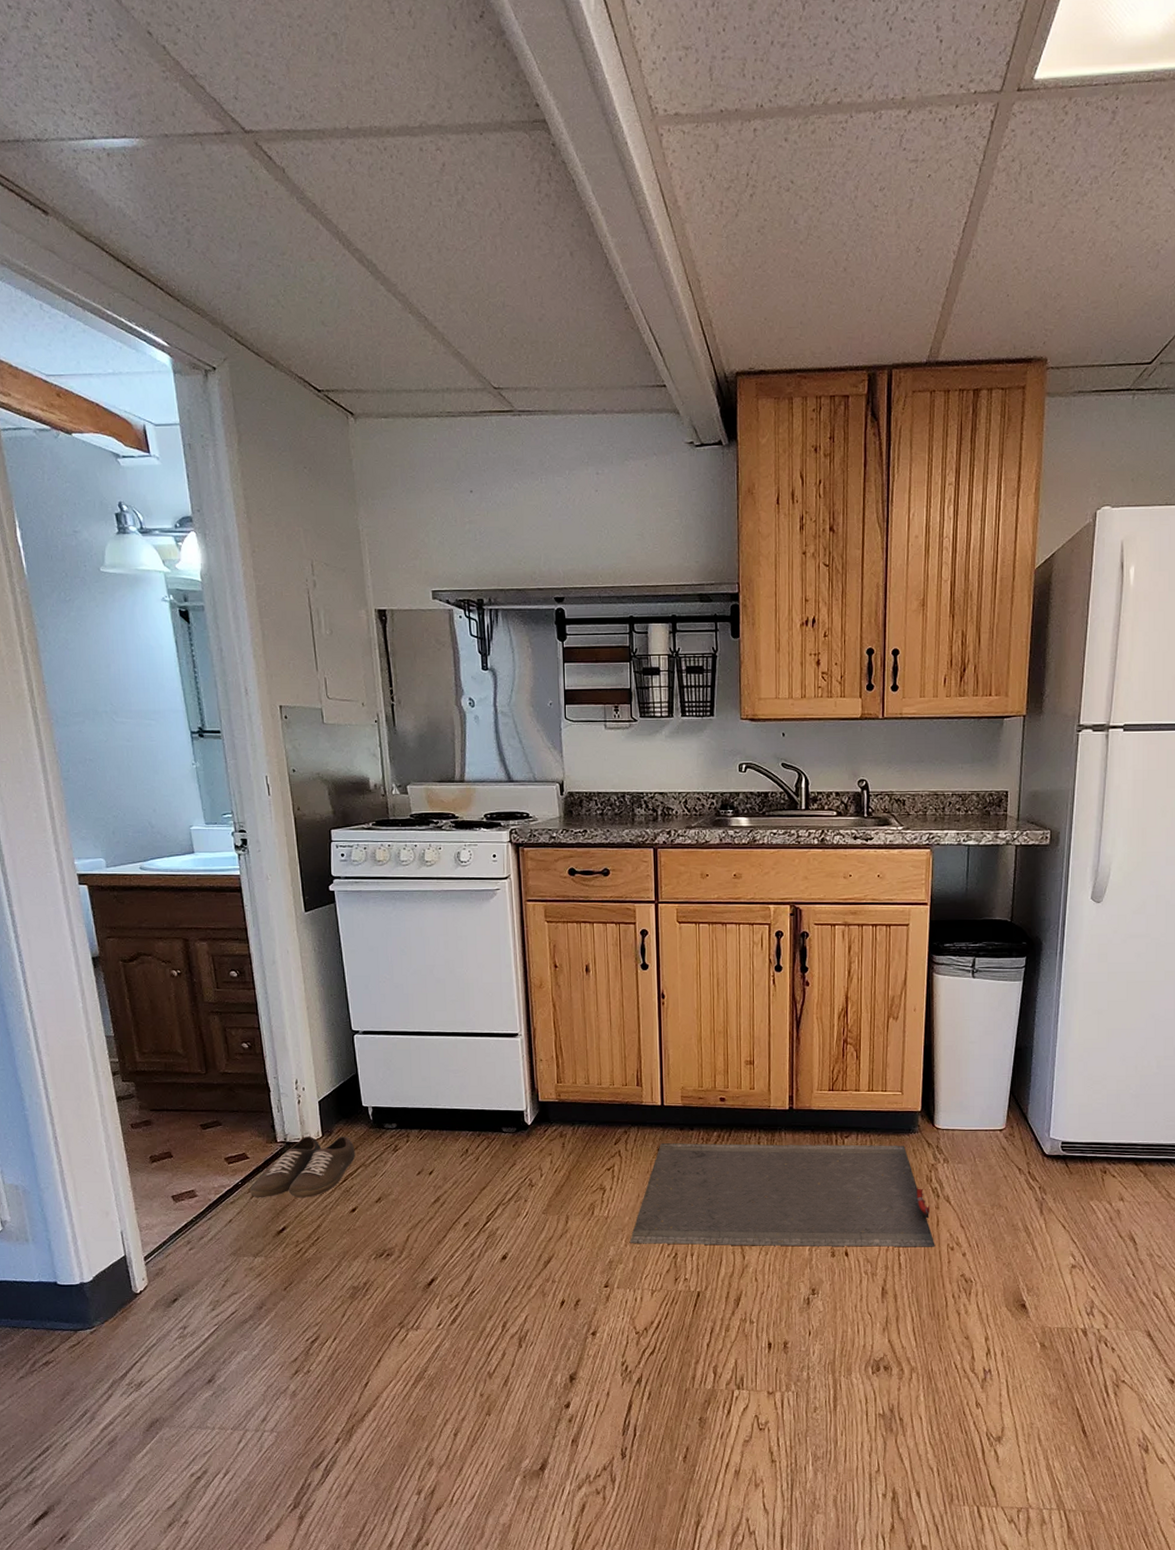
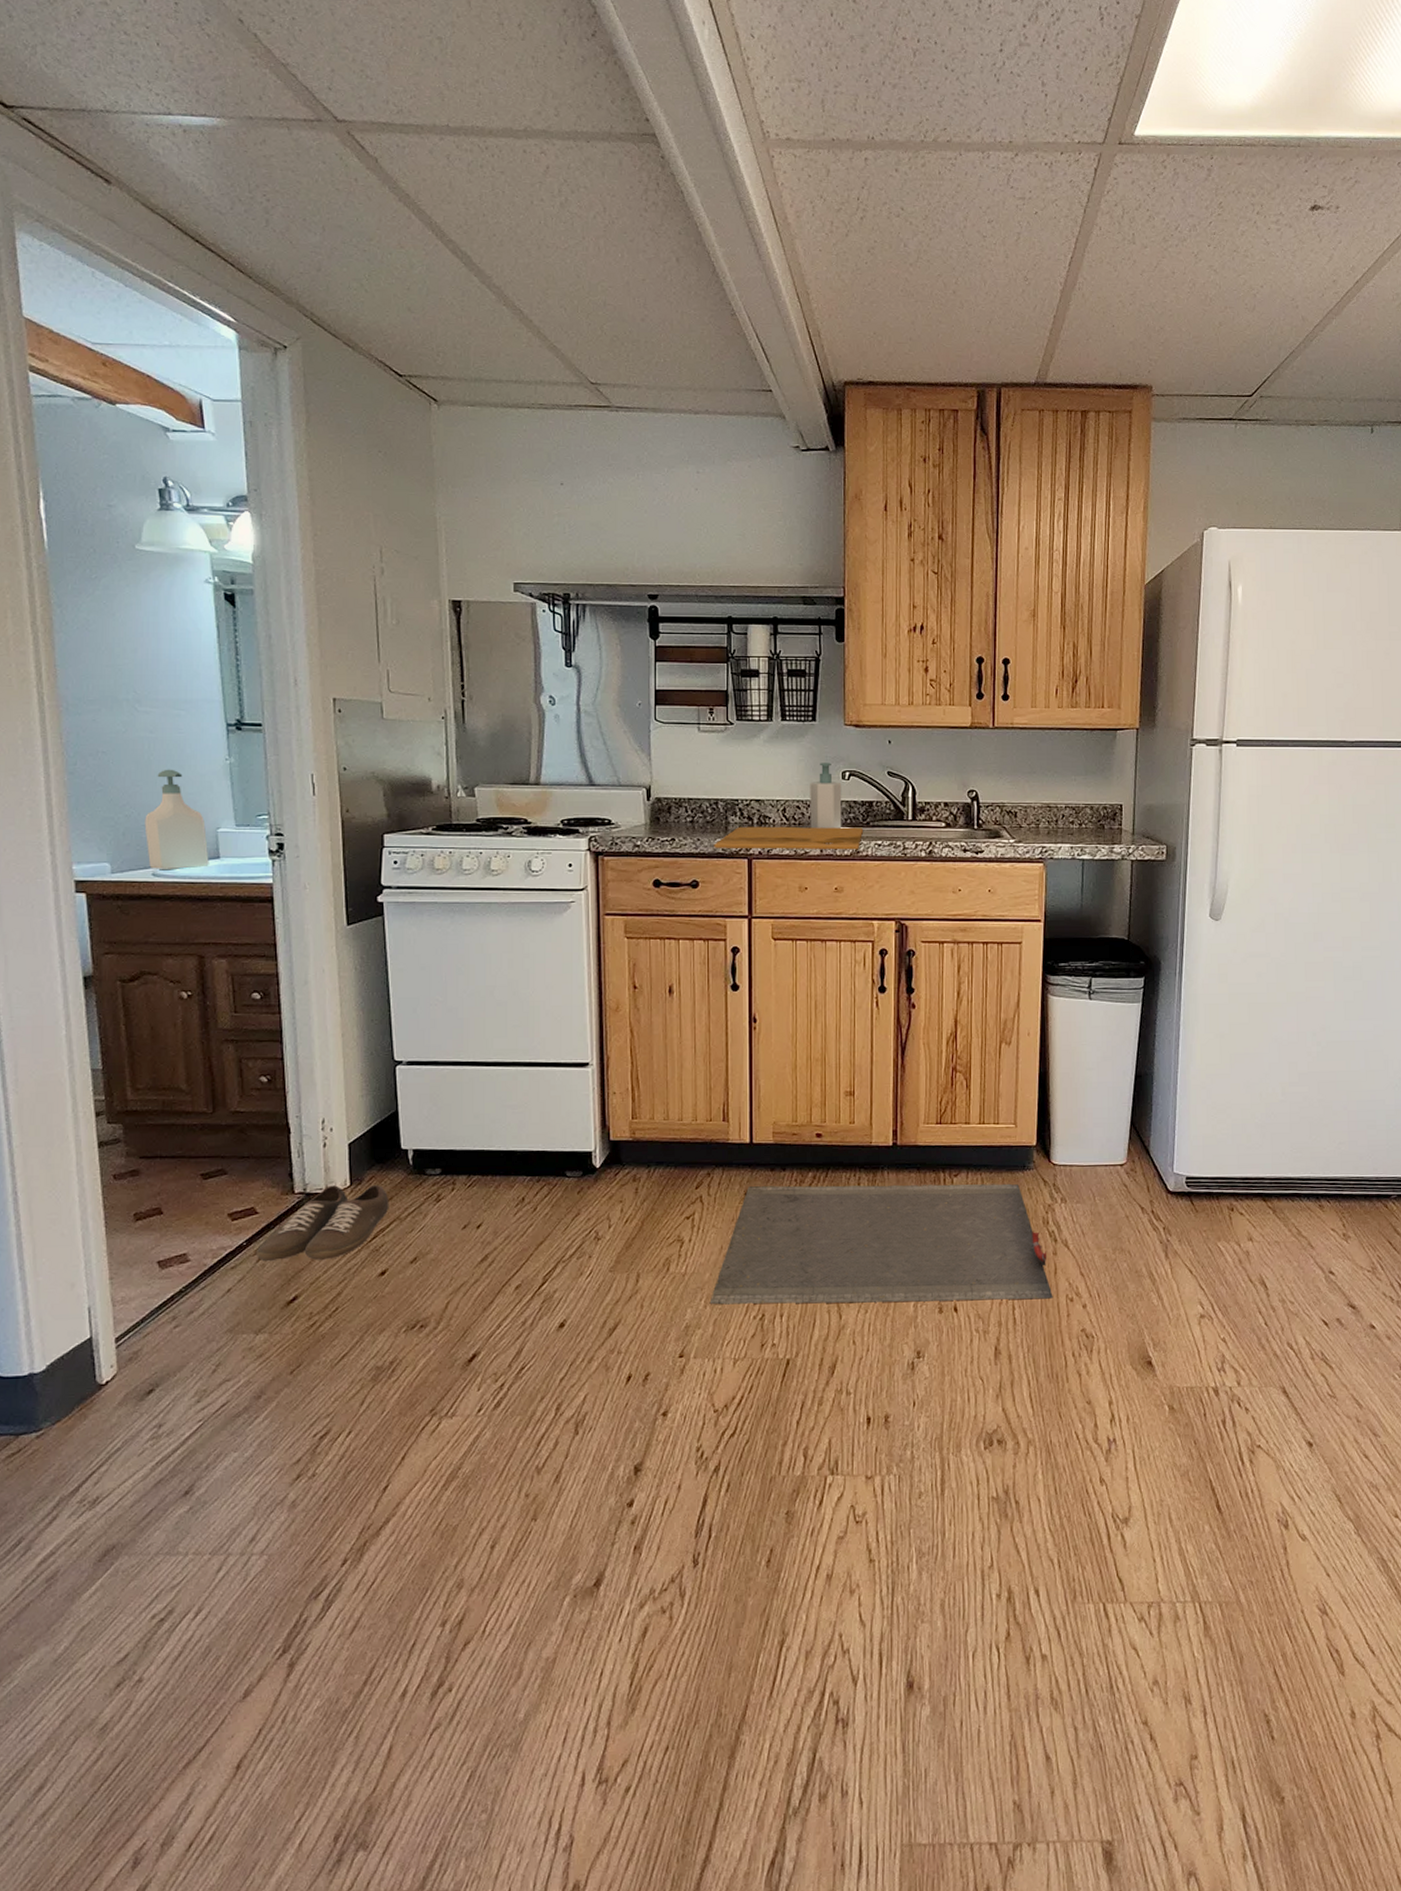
soap bottle: none [129,773,186,864] -> present [144,769,209,870]
cutting board: none [622,817,760,839] -> present [714,826,864,850]
soap bottle: none [709,756,740,819] -> present [810,763,842,829]

